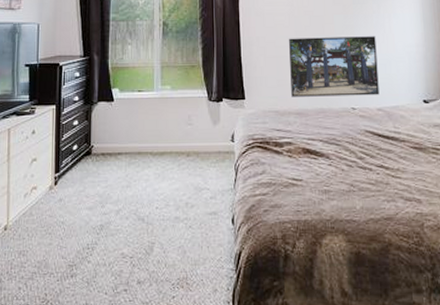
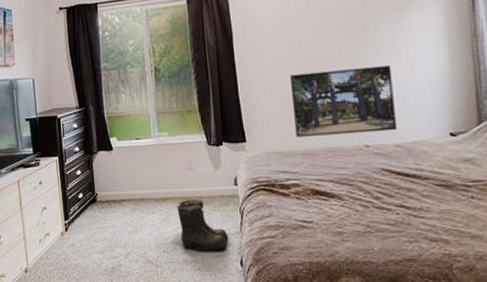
boots: none [173,155,222,208] -> present [177,199,229,251]

